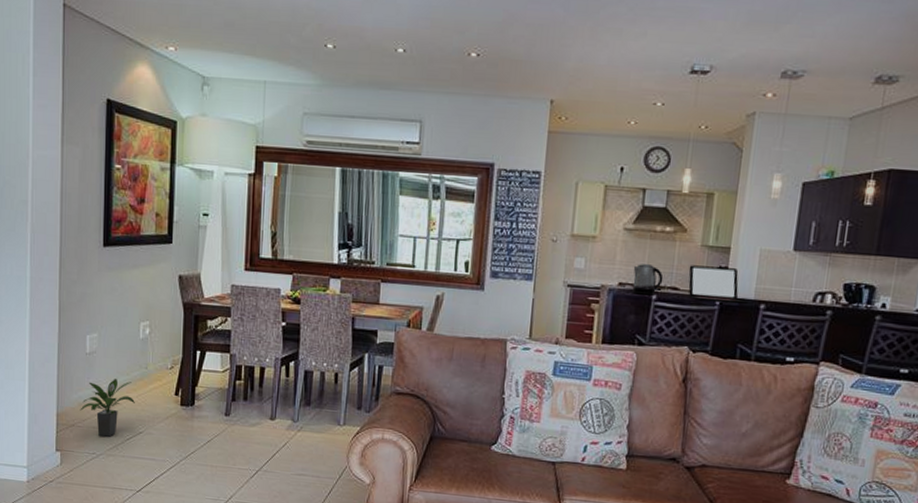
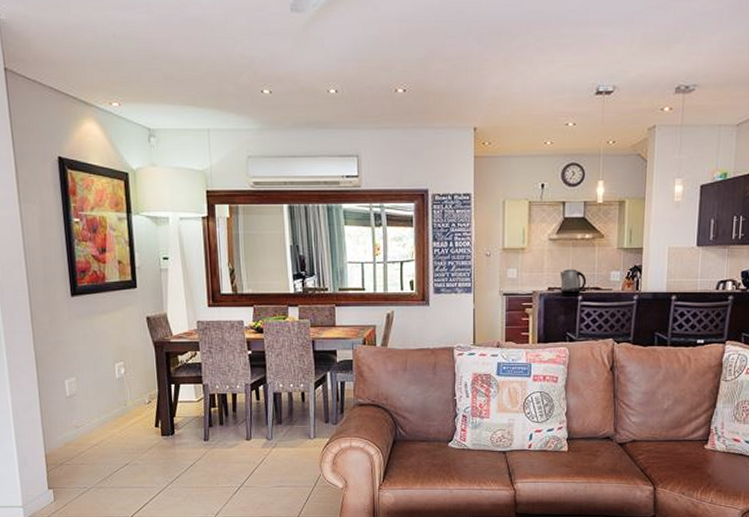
potted plant: present [80,379,135,438] -> none [66,418,118,472]
laptop: present [688,265,749,304] -> none [608,266,662,298]

